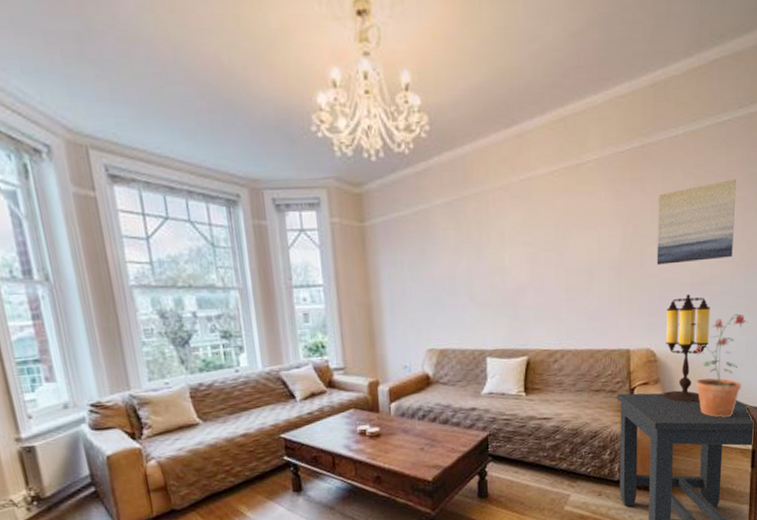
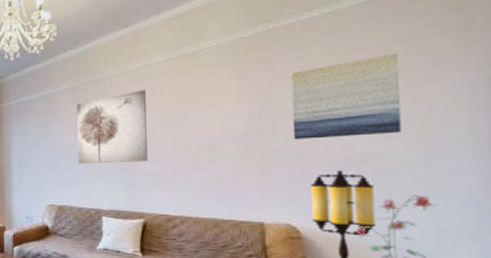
wall art: none [456,208,531,299] -> present [77,90,148,164]

